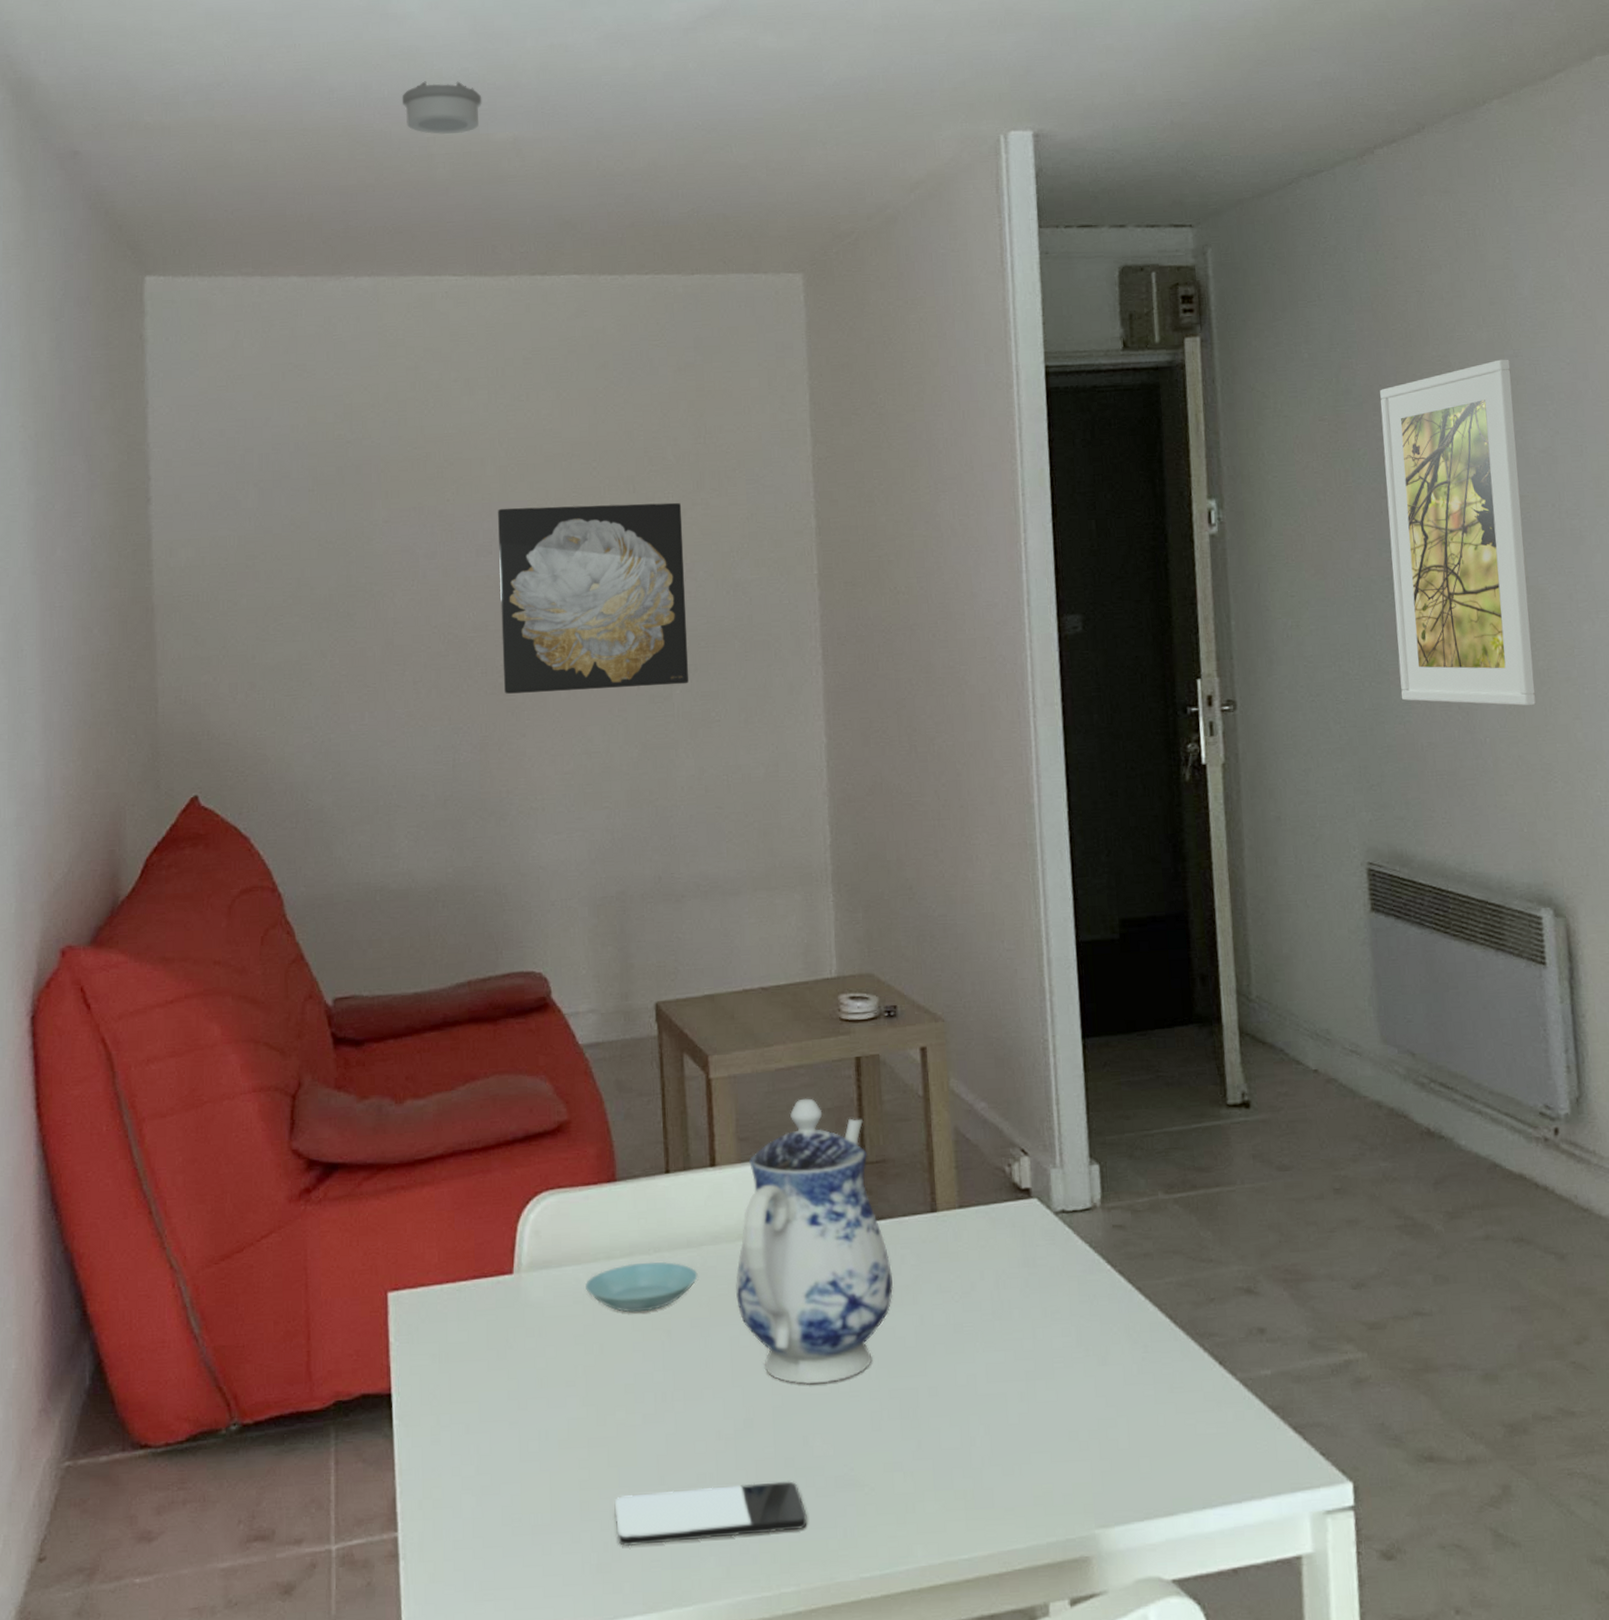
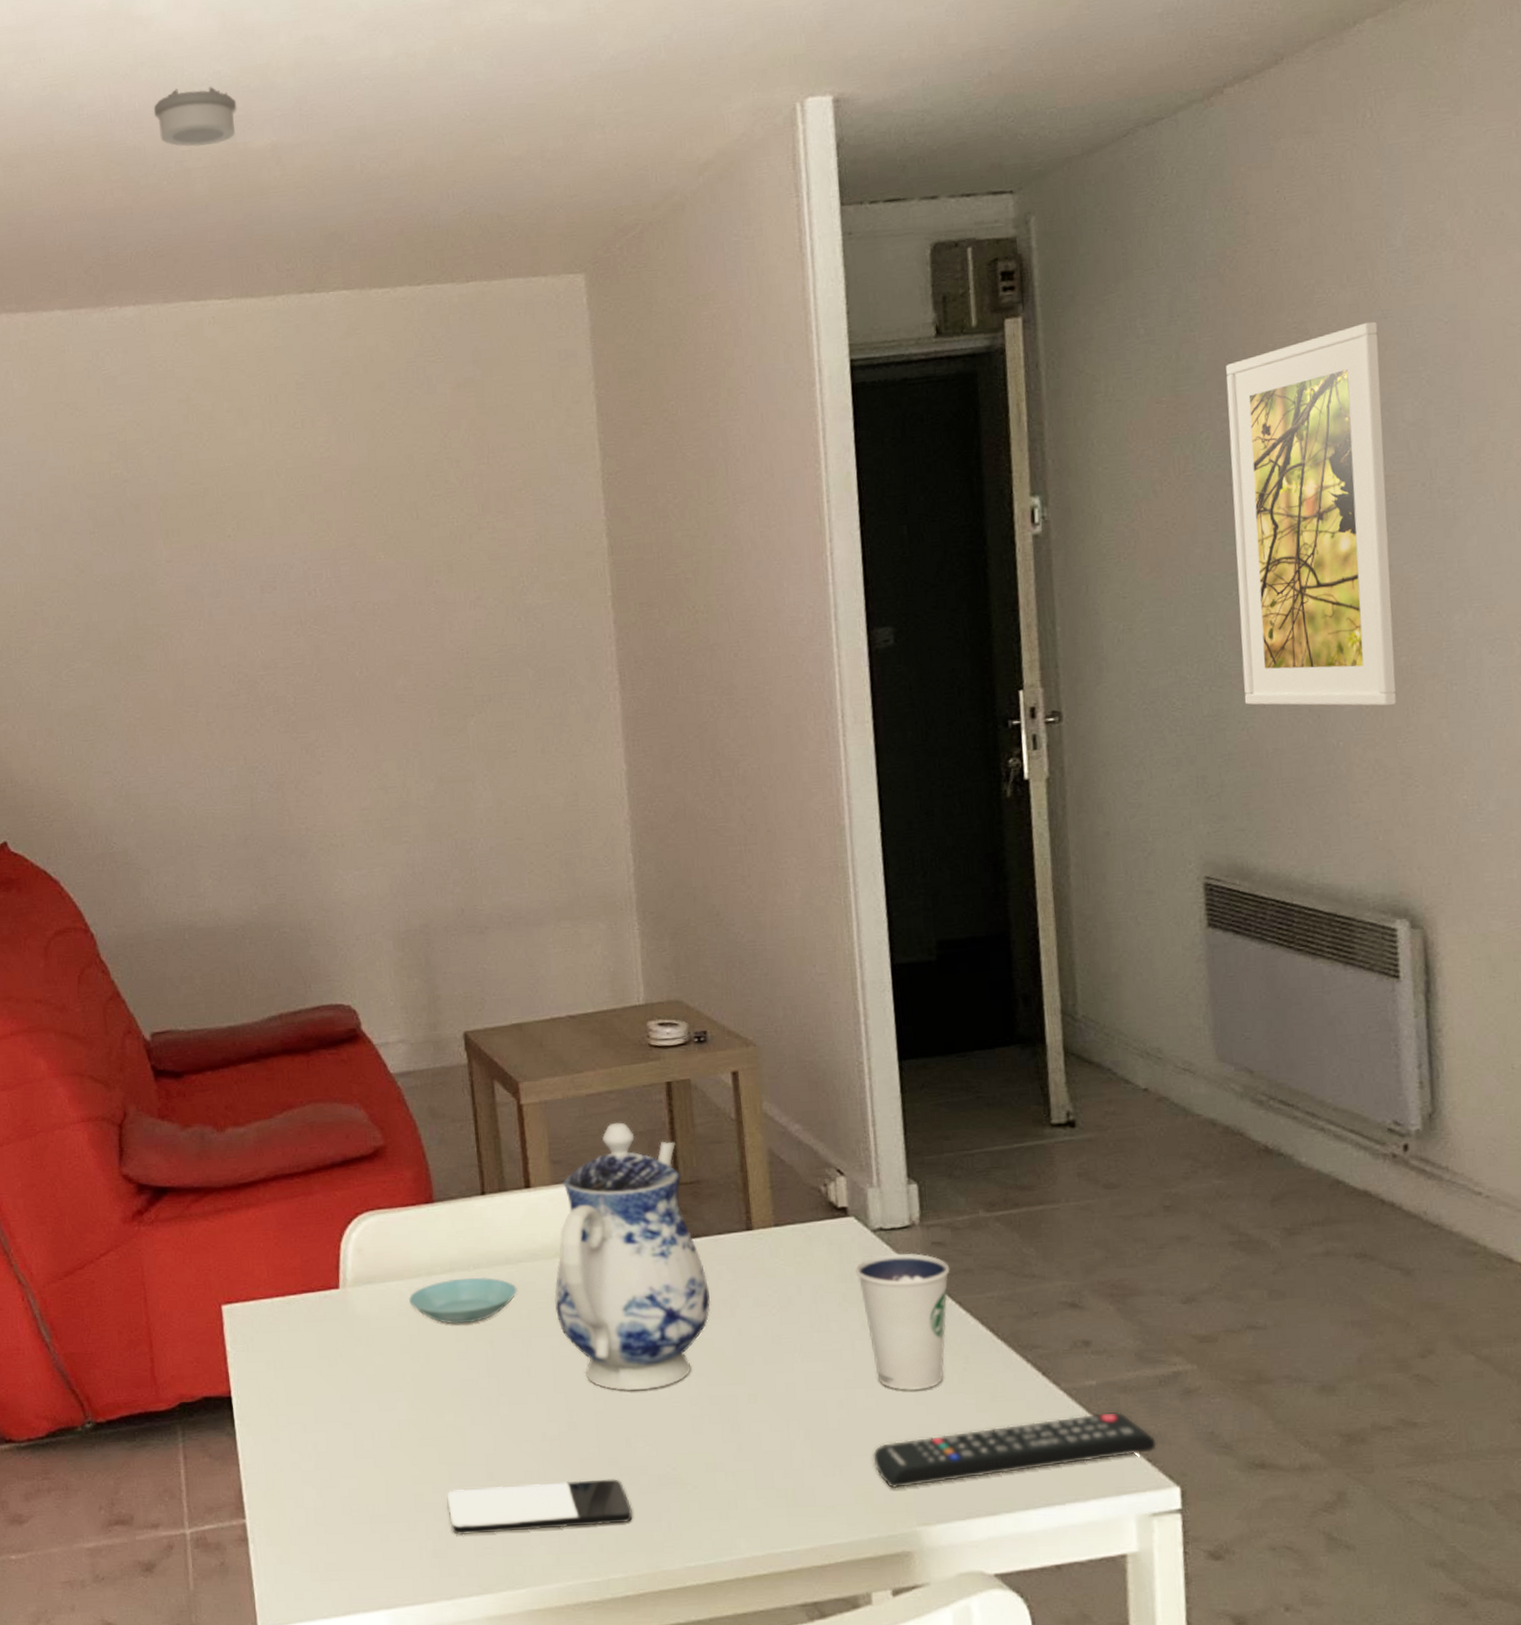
wall art: present [498,502,689,694] -> none [280,527,483,732]
dixie cup: none [1038,1236,1130,1382] -> present [855,1252,950,1390]
remote control: none [1051,1402,1330,1488] -> present [872,1411,1157,1489]

